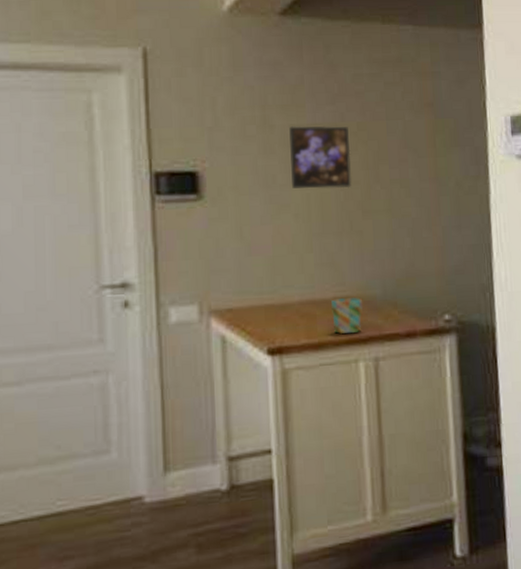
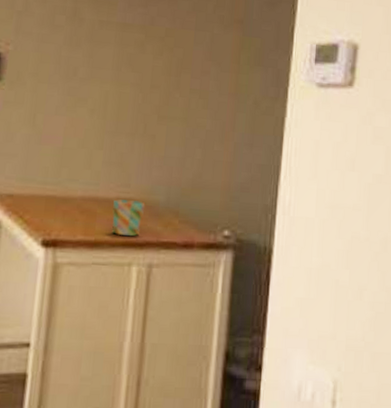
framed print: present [289,126,351,189] -> none [92,22,157,92]

